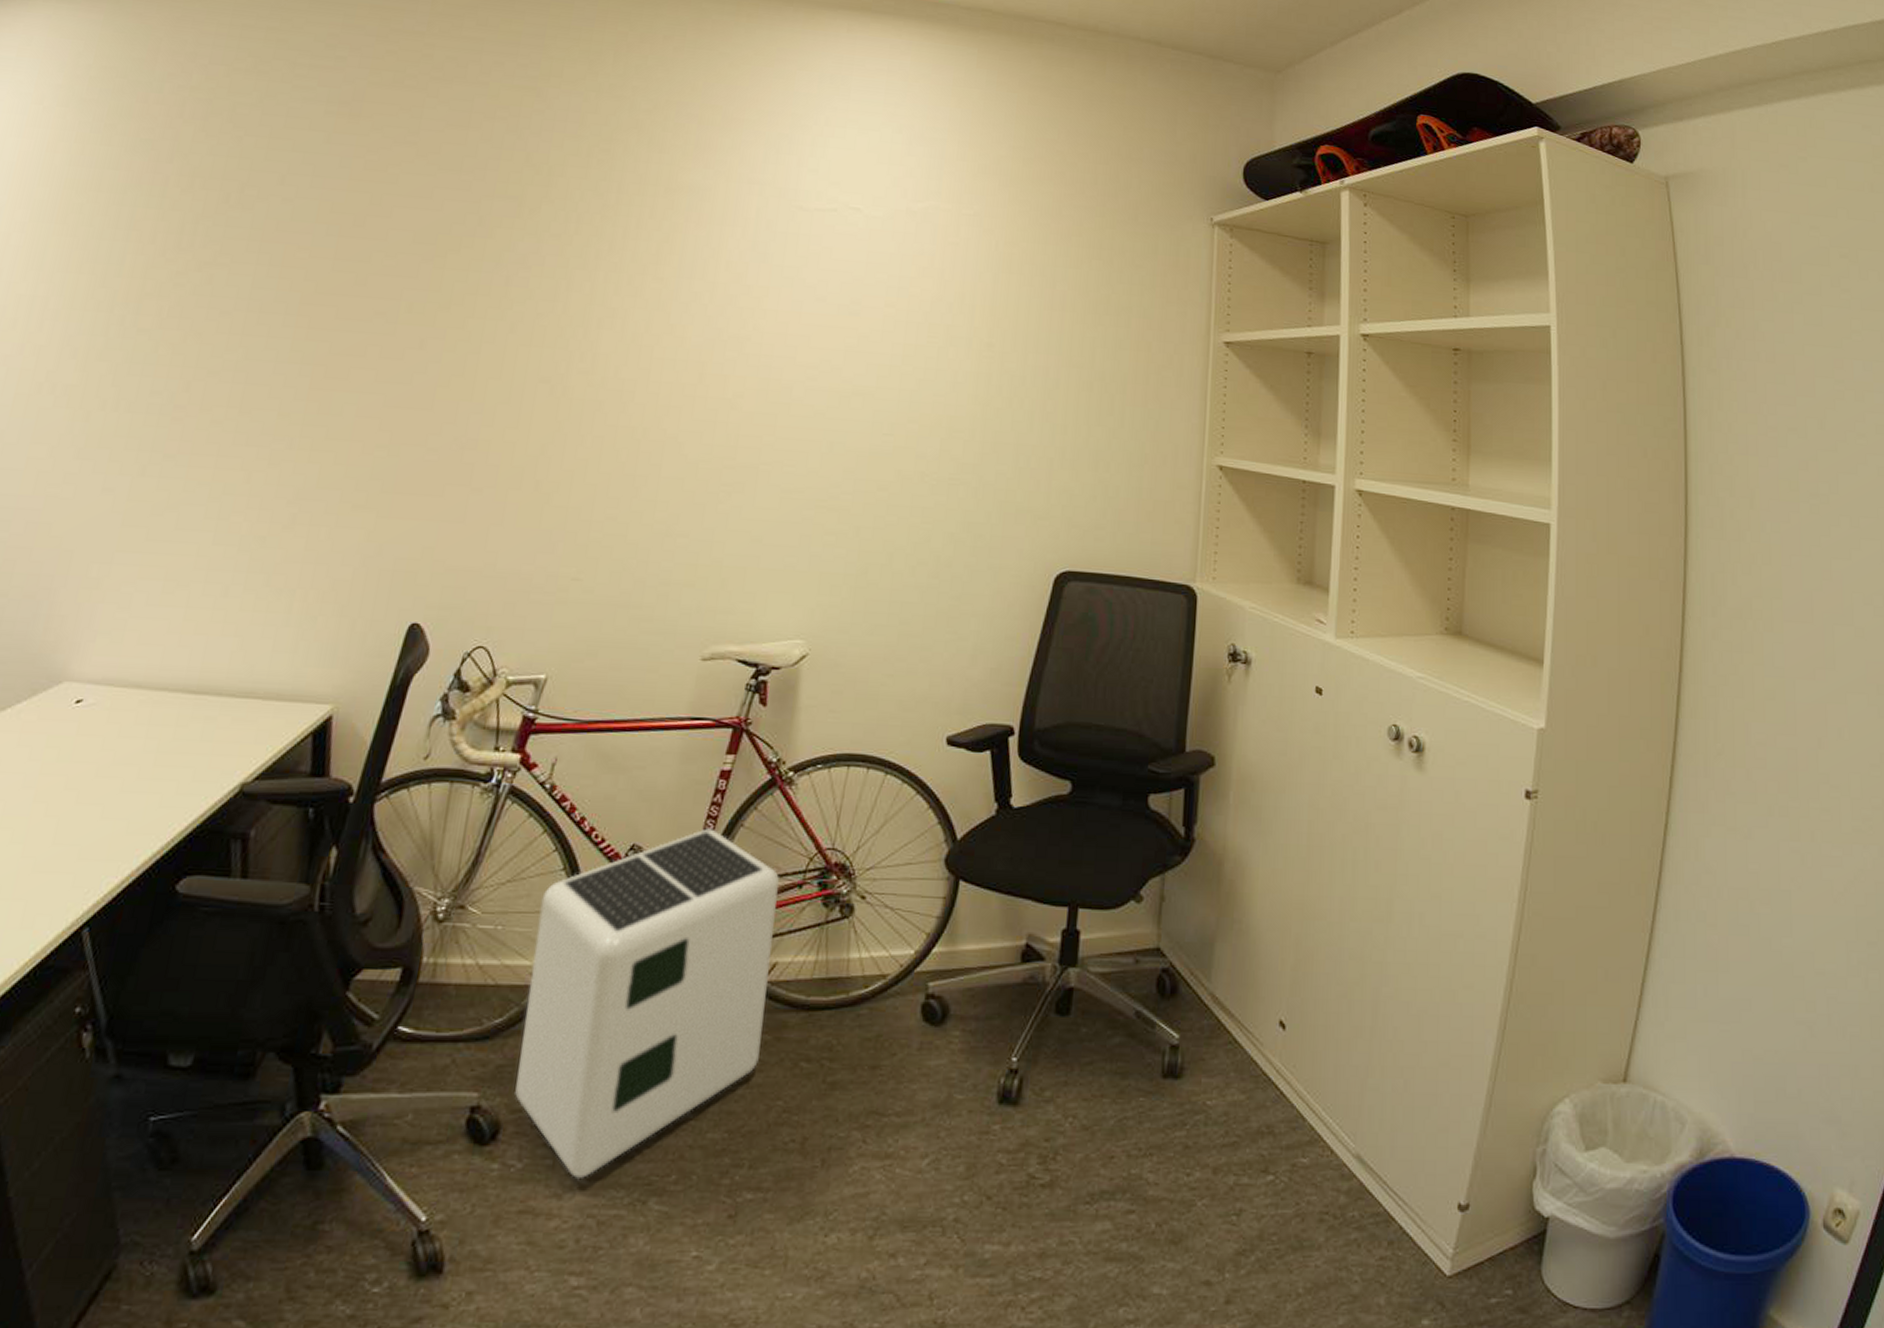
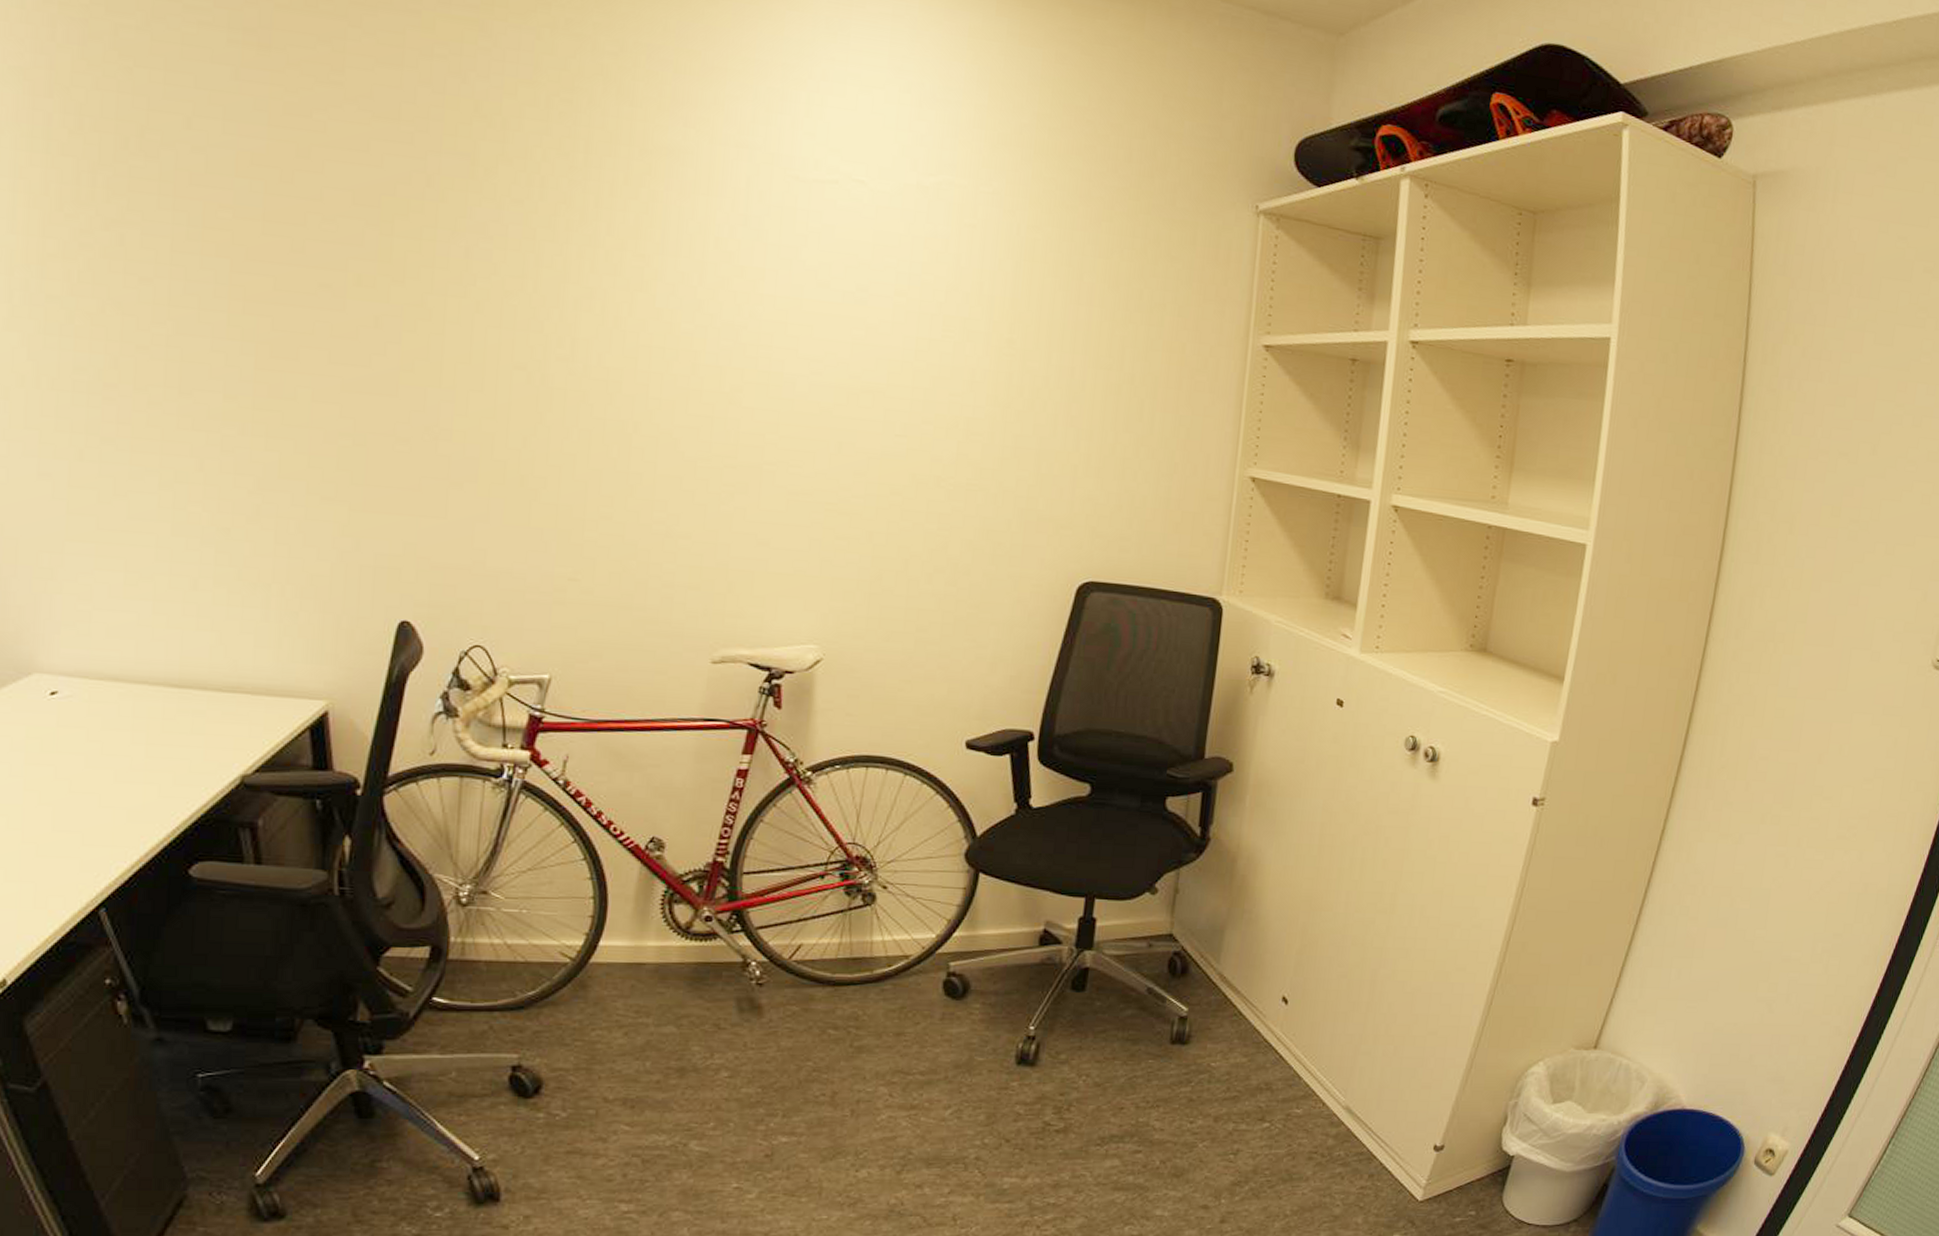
air purifier: present [515,828,779,1178] -> none [554,823,801,1125]

